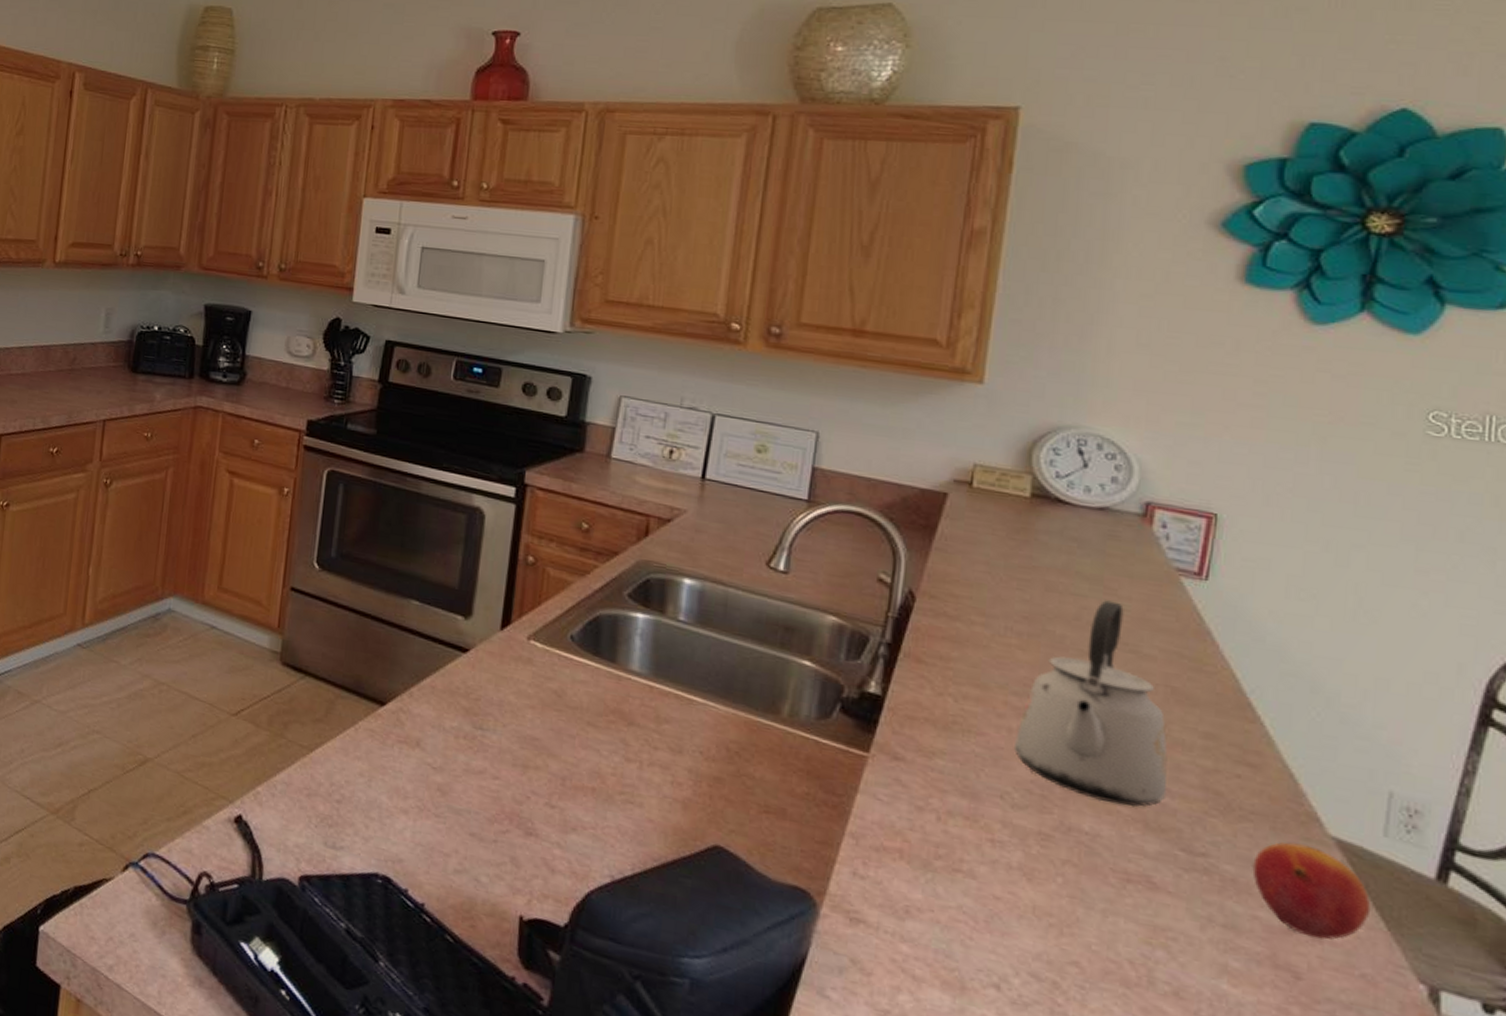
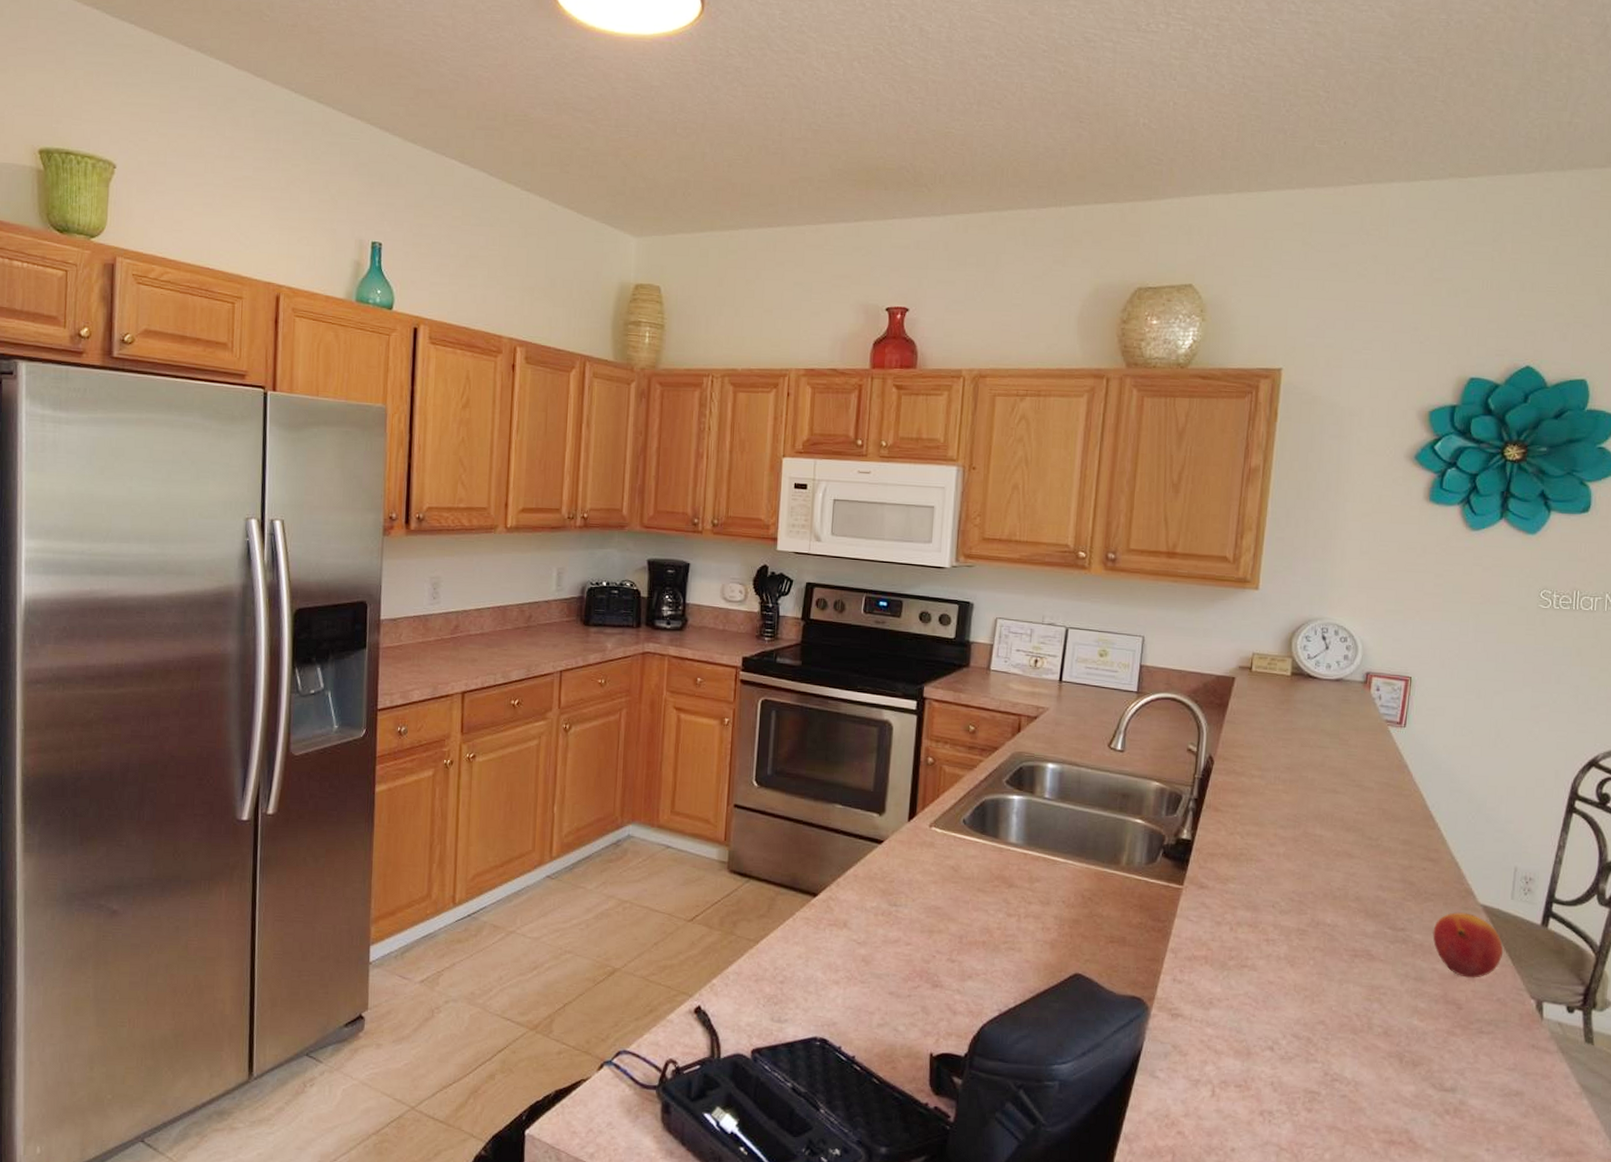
kettle: present [1013,600,1168,807] -> none [1280,749,1381,901]

